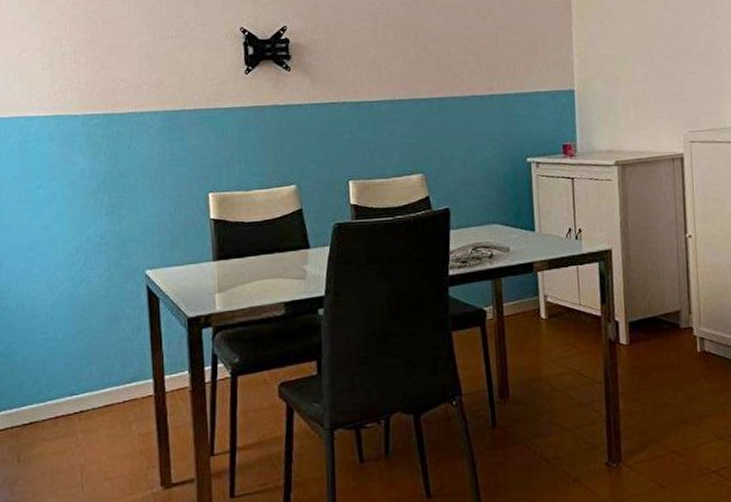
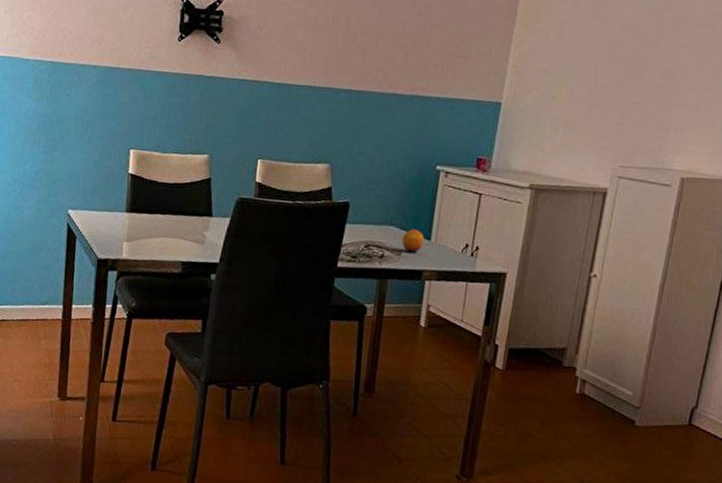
fruit: none [507,223,529,247] -> present [402,229,424,253]

